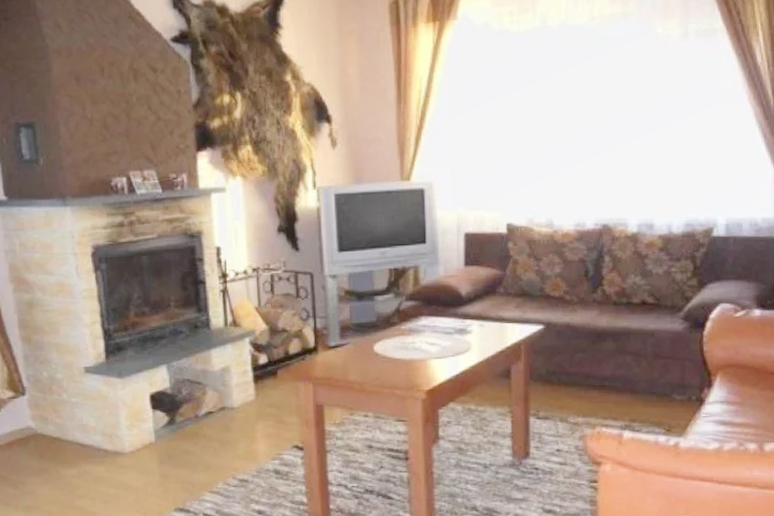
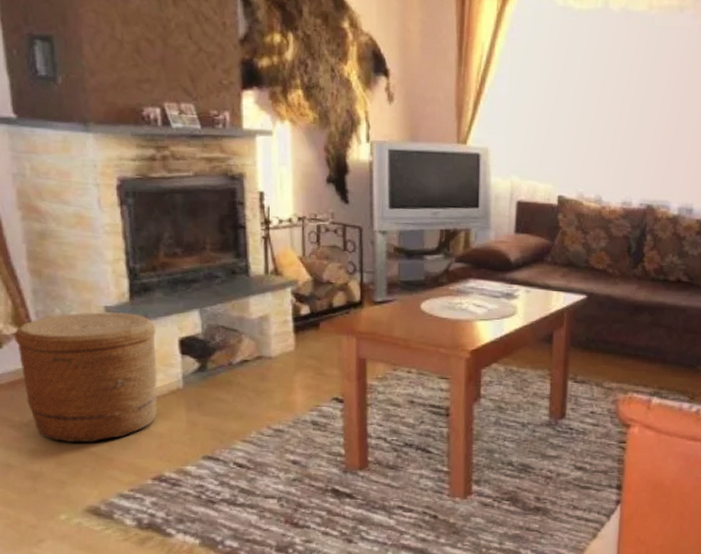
woven basket: none [10,371,132,499] -> present [15,311,157,443]

